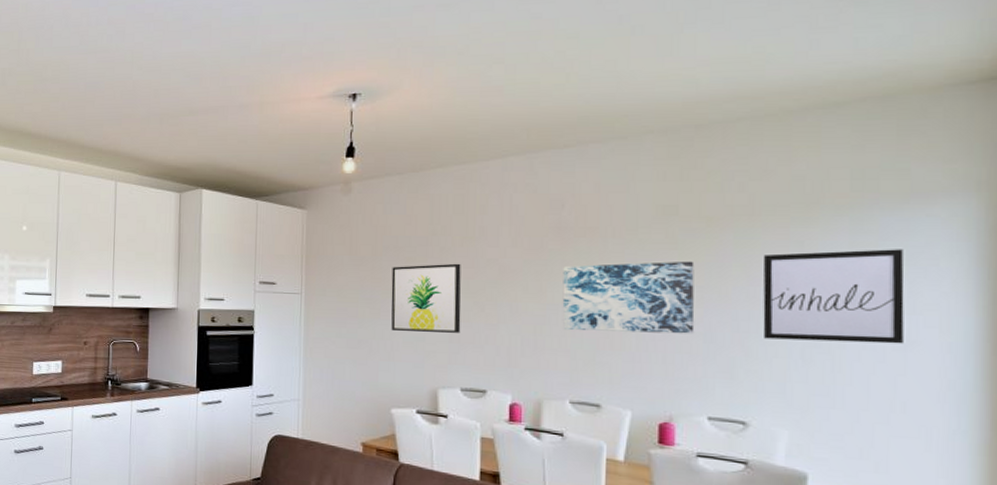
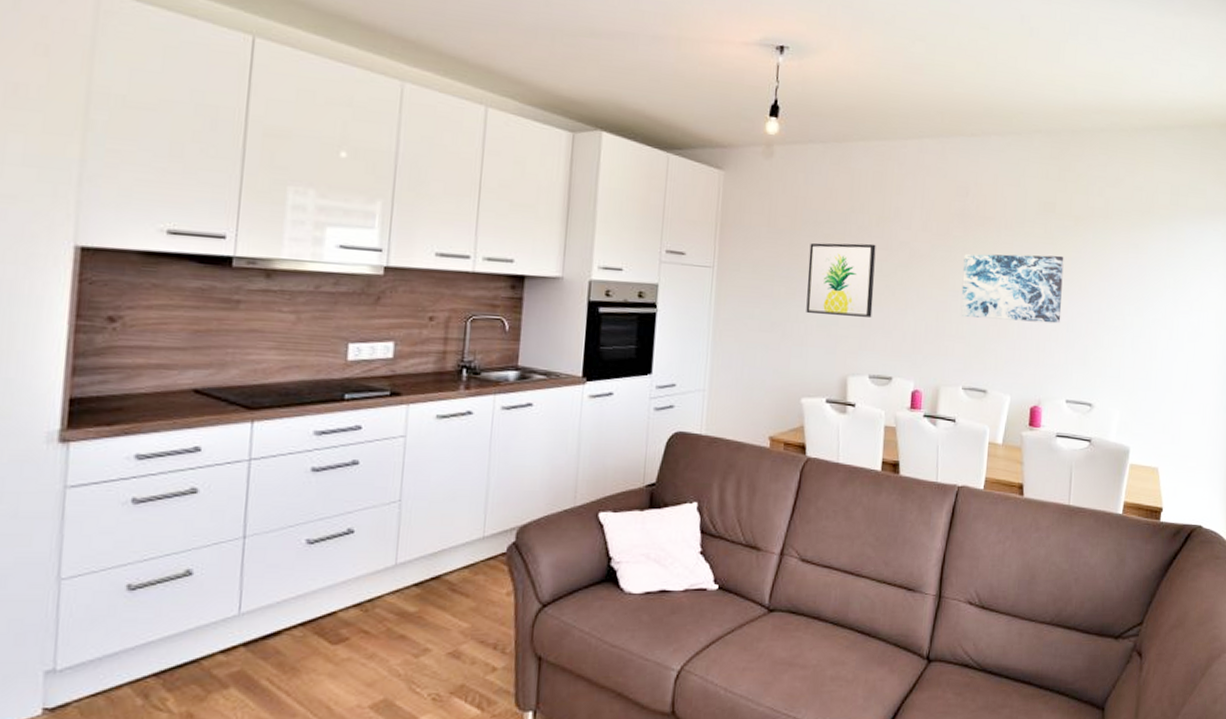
wall art: present [763,249,905,344] -> none [1107,254,1199,336]

